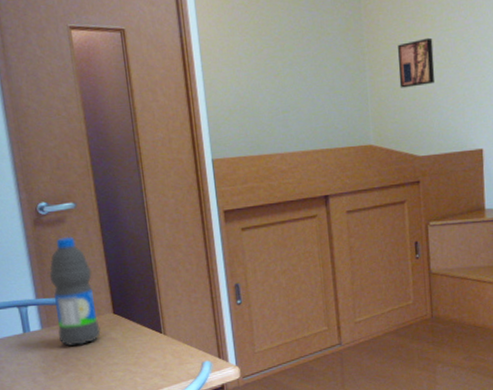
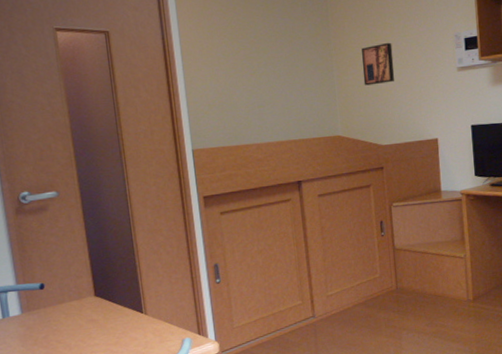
water bottle: present [49,236,101,346] -> none [30,223,82,329]

